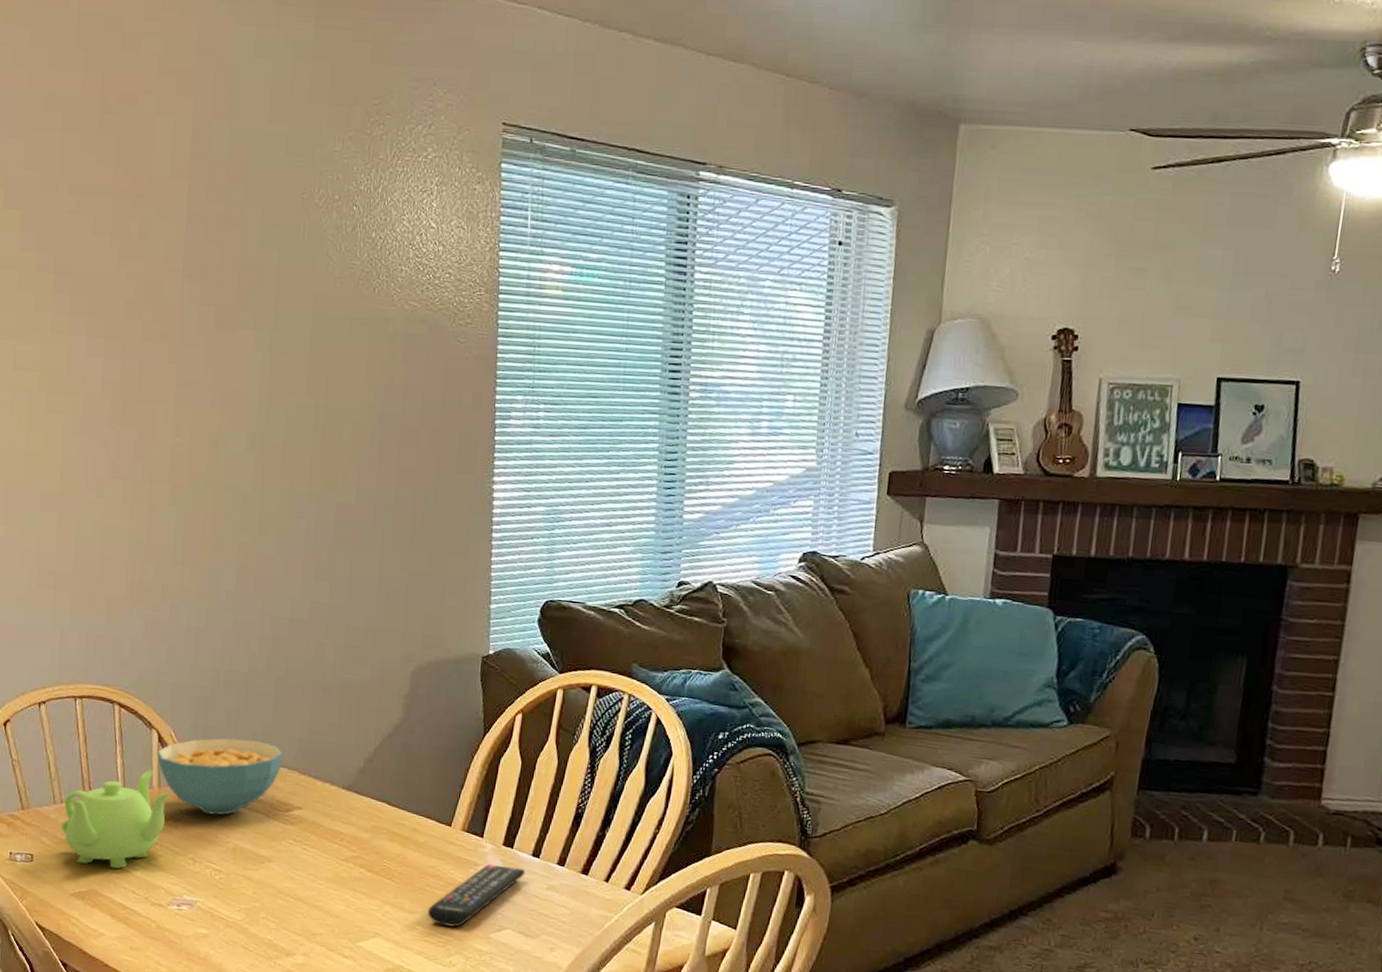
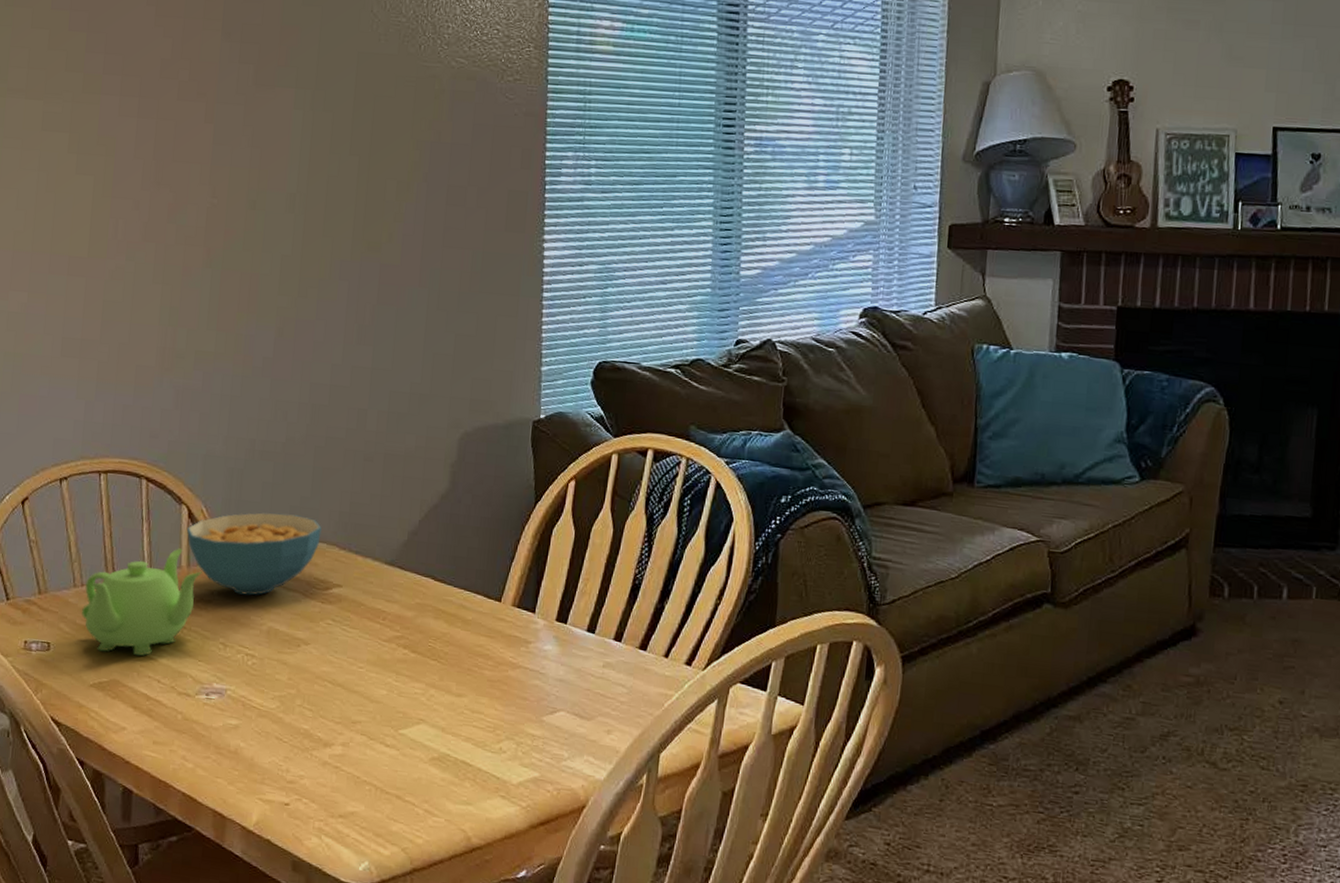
remote control: present [427,864,526,928] -> none [475,641,581,711]

